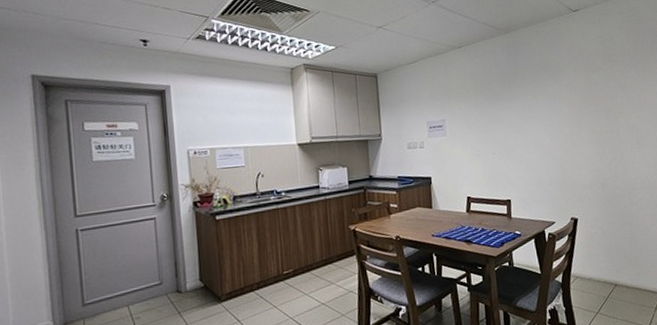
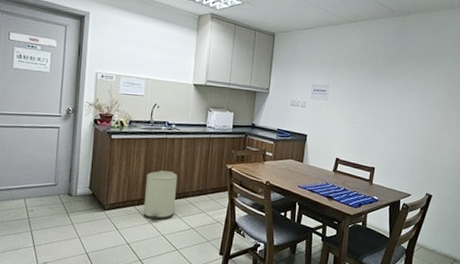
pedal bin: none [262,244,300,303] -> present [143,170,178,220]

